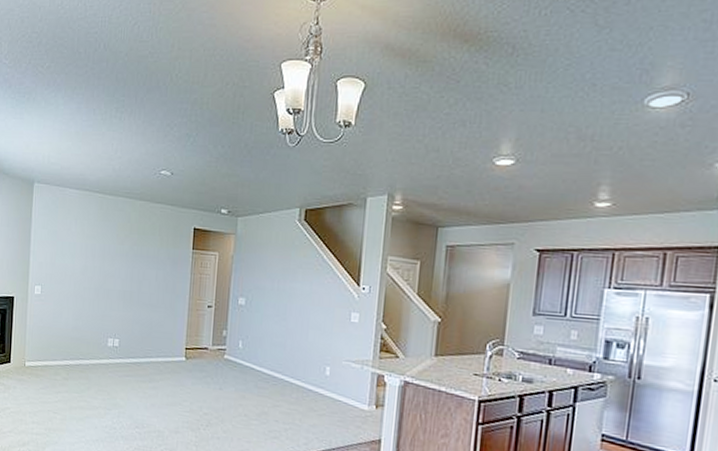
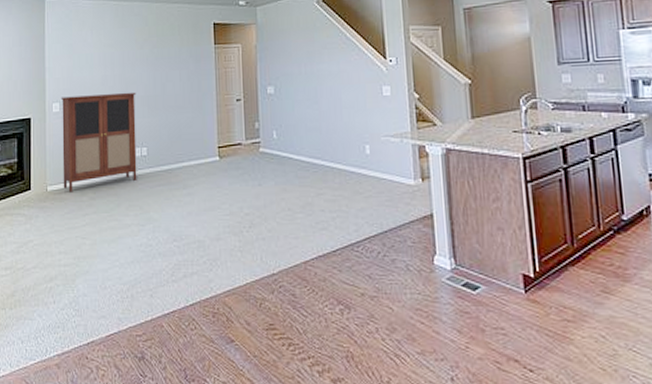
cabinet: none [39,281,114,370] -> present [60,92,137,192]

